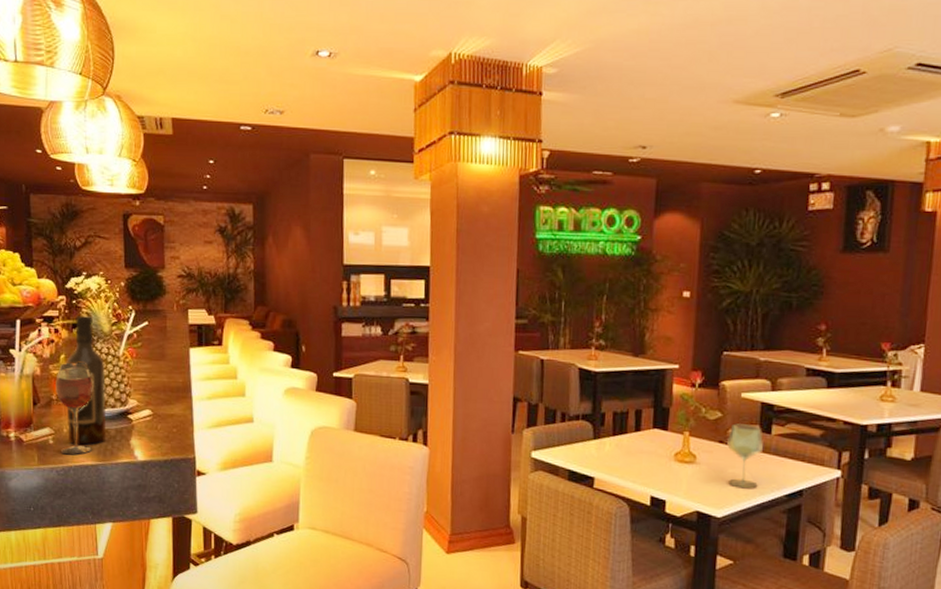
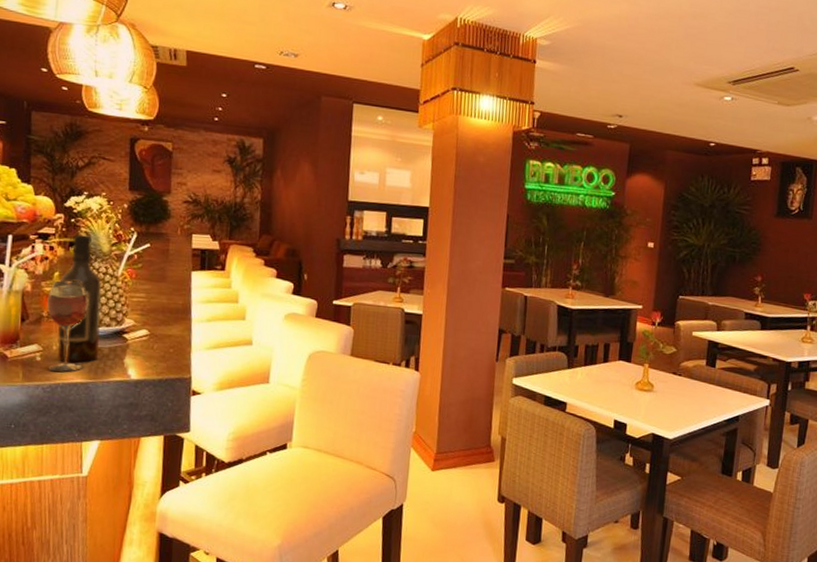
wine glass: present [727,423,764,489] -> none [679,358,710,415]

